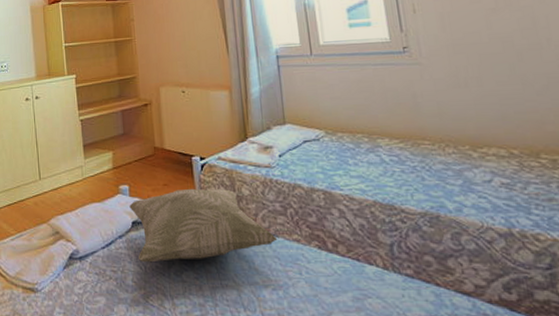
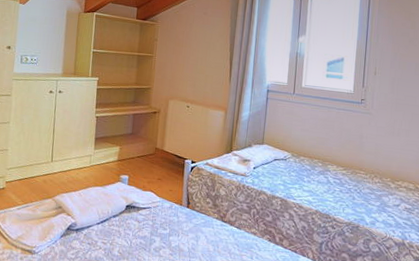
decorative pillow: present [129,188,278,263] -> none [126,184,240,240]

